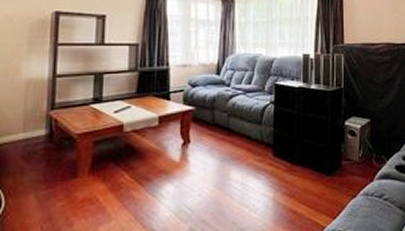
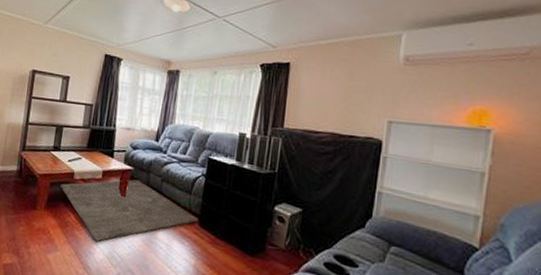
rug: none [107,120,272,198] -> present [60,179,199,242]

